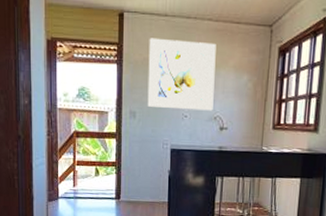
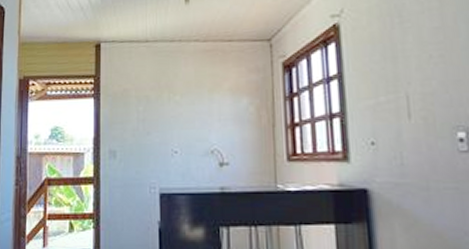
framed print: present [147,38,216,111] -> none [129,65,209,144]

